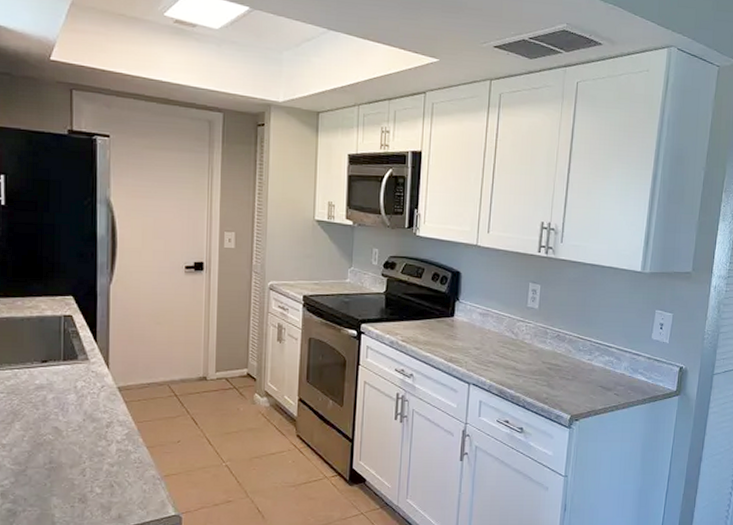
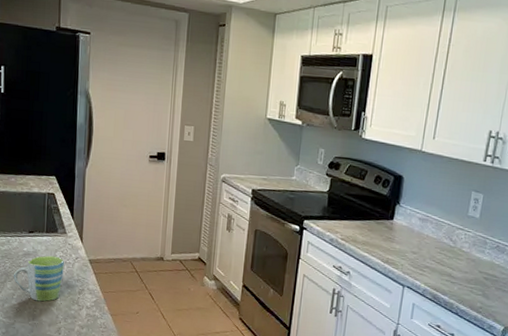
mug: none [24,386,87,441] -> present [14,255,64,302]

